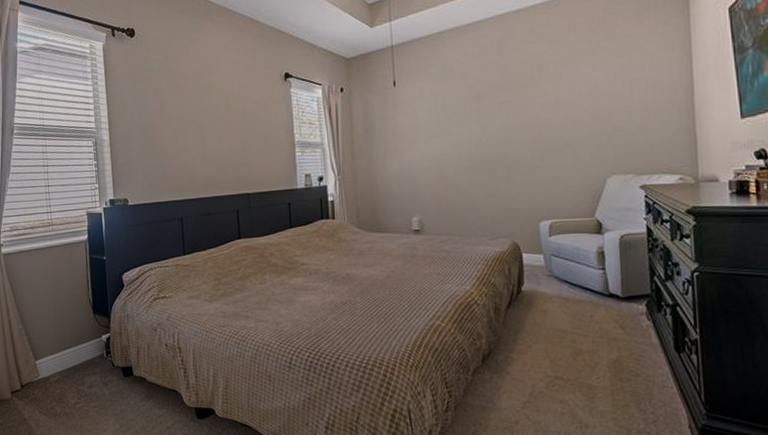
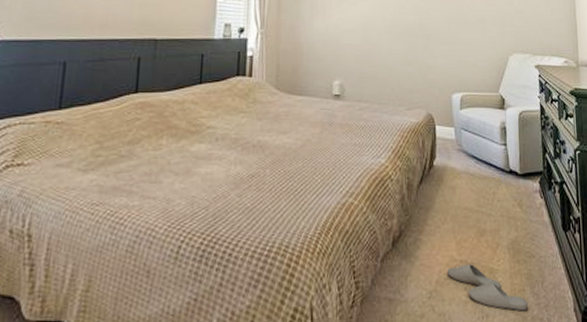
slippers: none [540,380,632,425] -> present [446,264,528,311]

